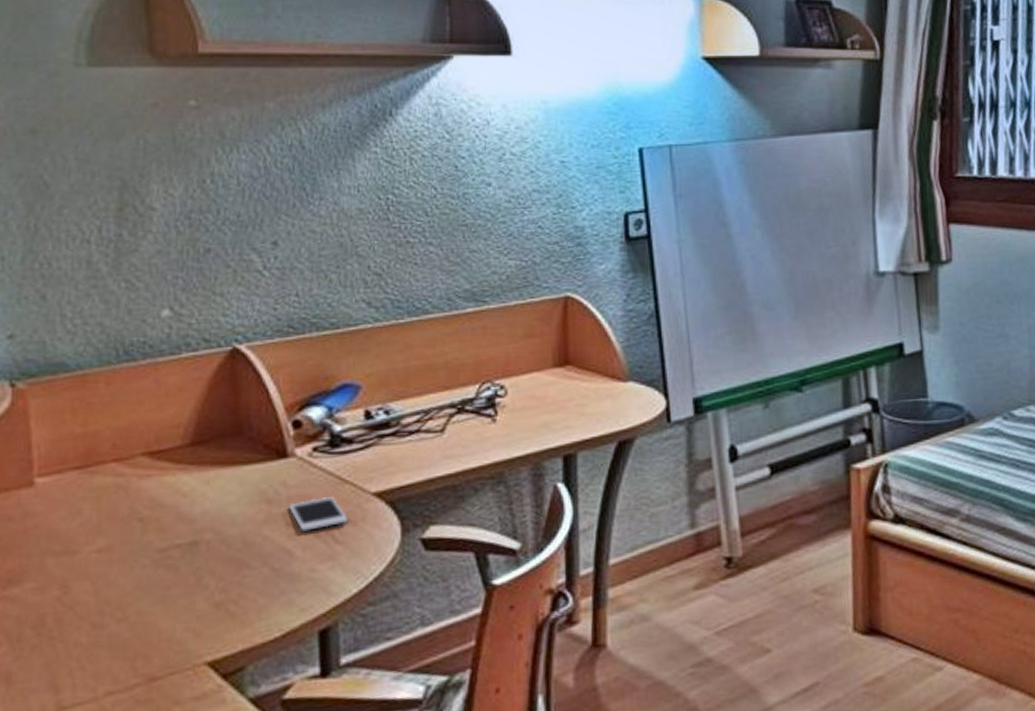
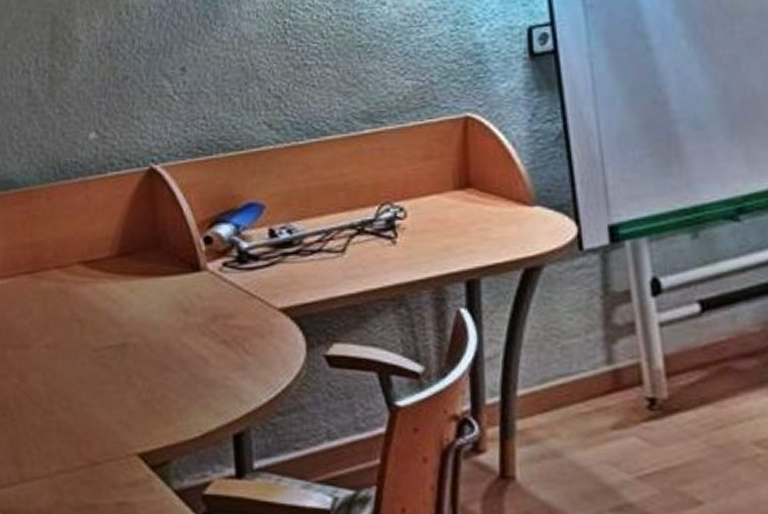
cell phone: present [288,497,349,533] -> none [203,310,257,342]

